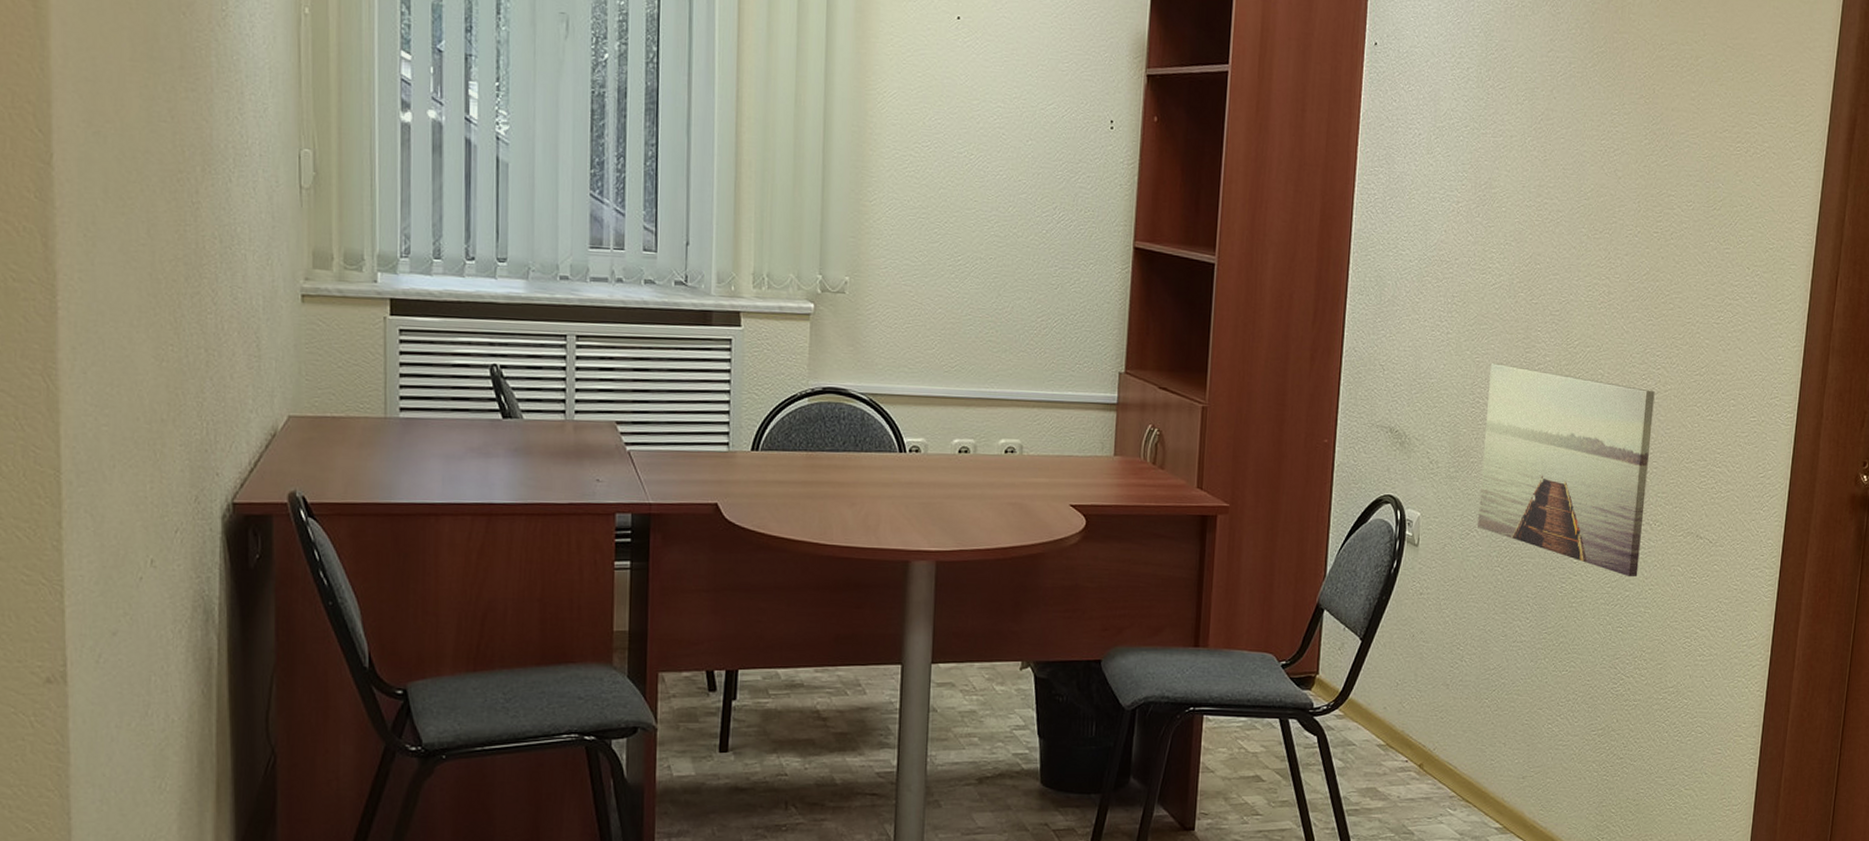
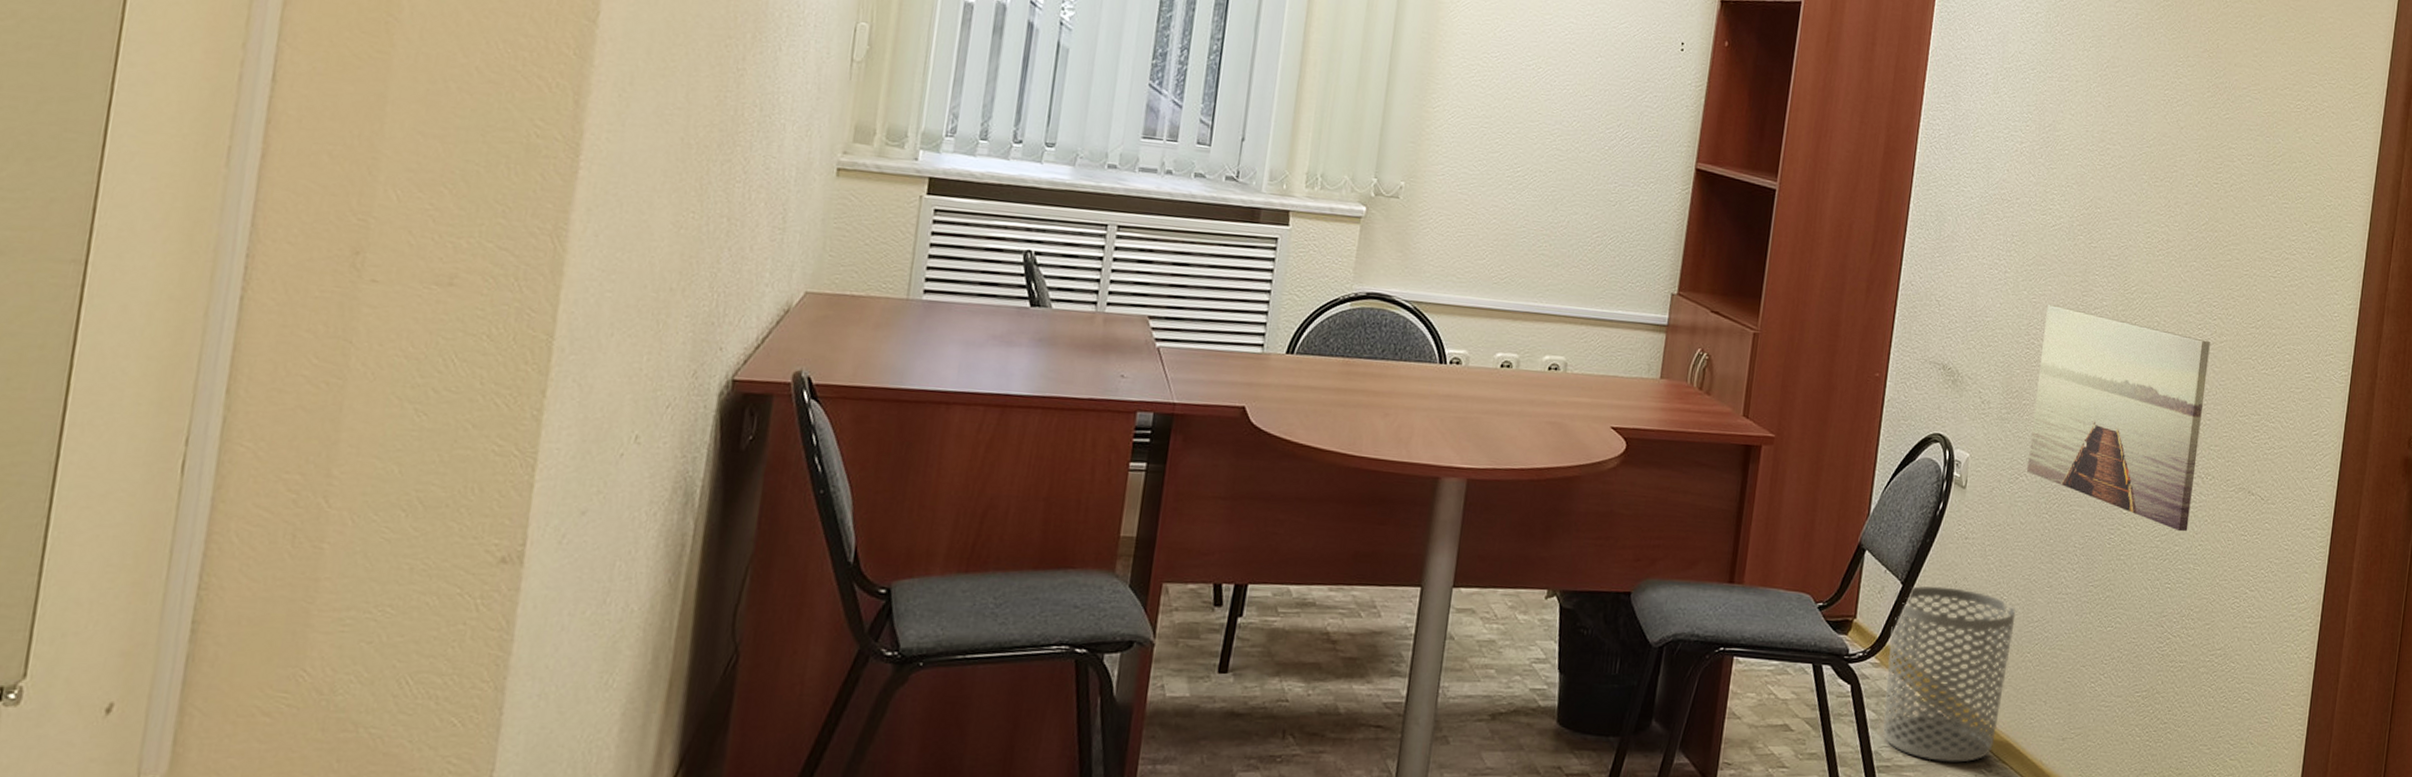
waste bin: none [1349,640,1473,803] -> present [1882,586,2016,763]

